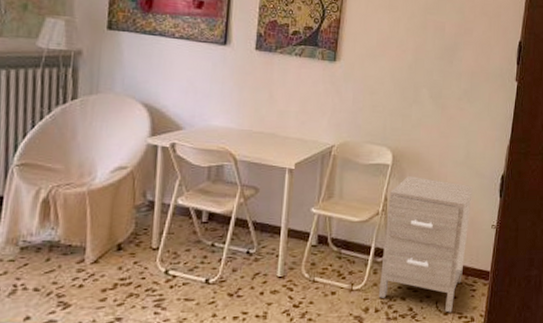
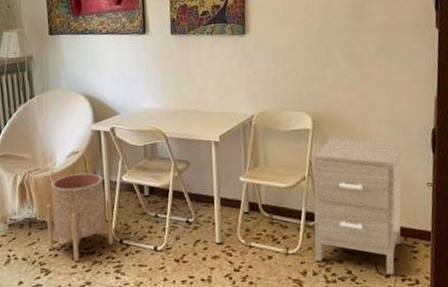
planter: none [71,192,161,295] -> present [45,173,114,262]

